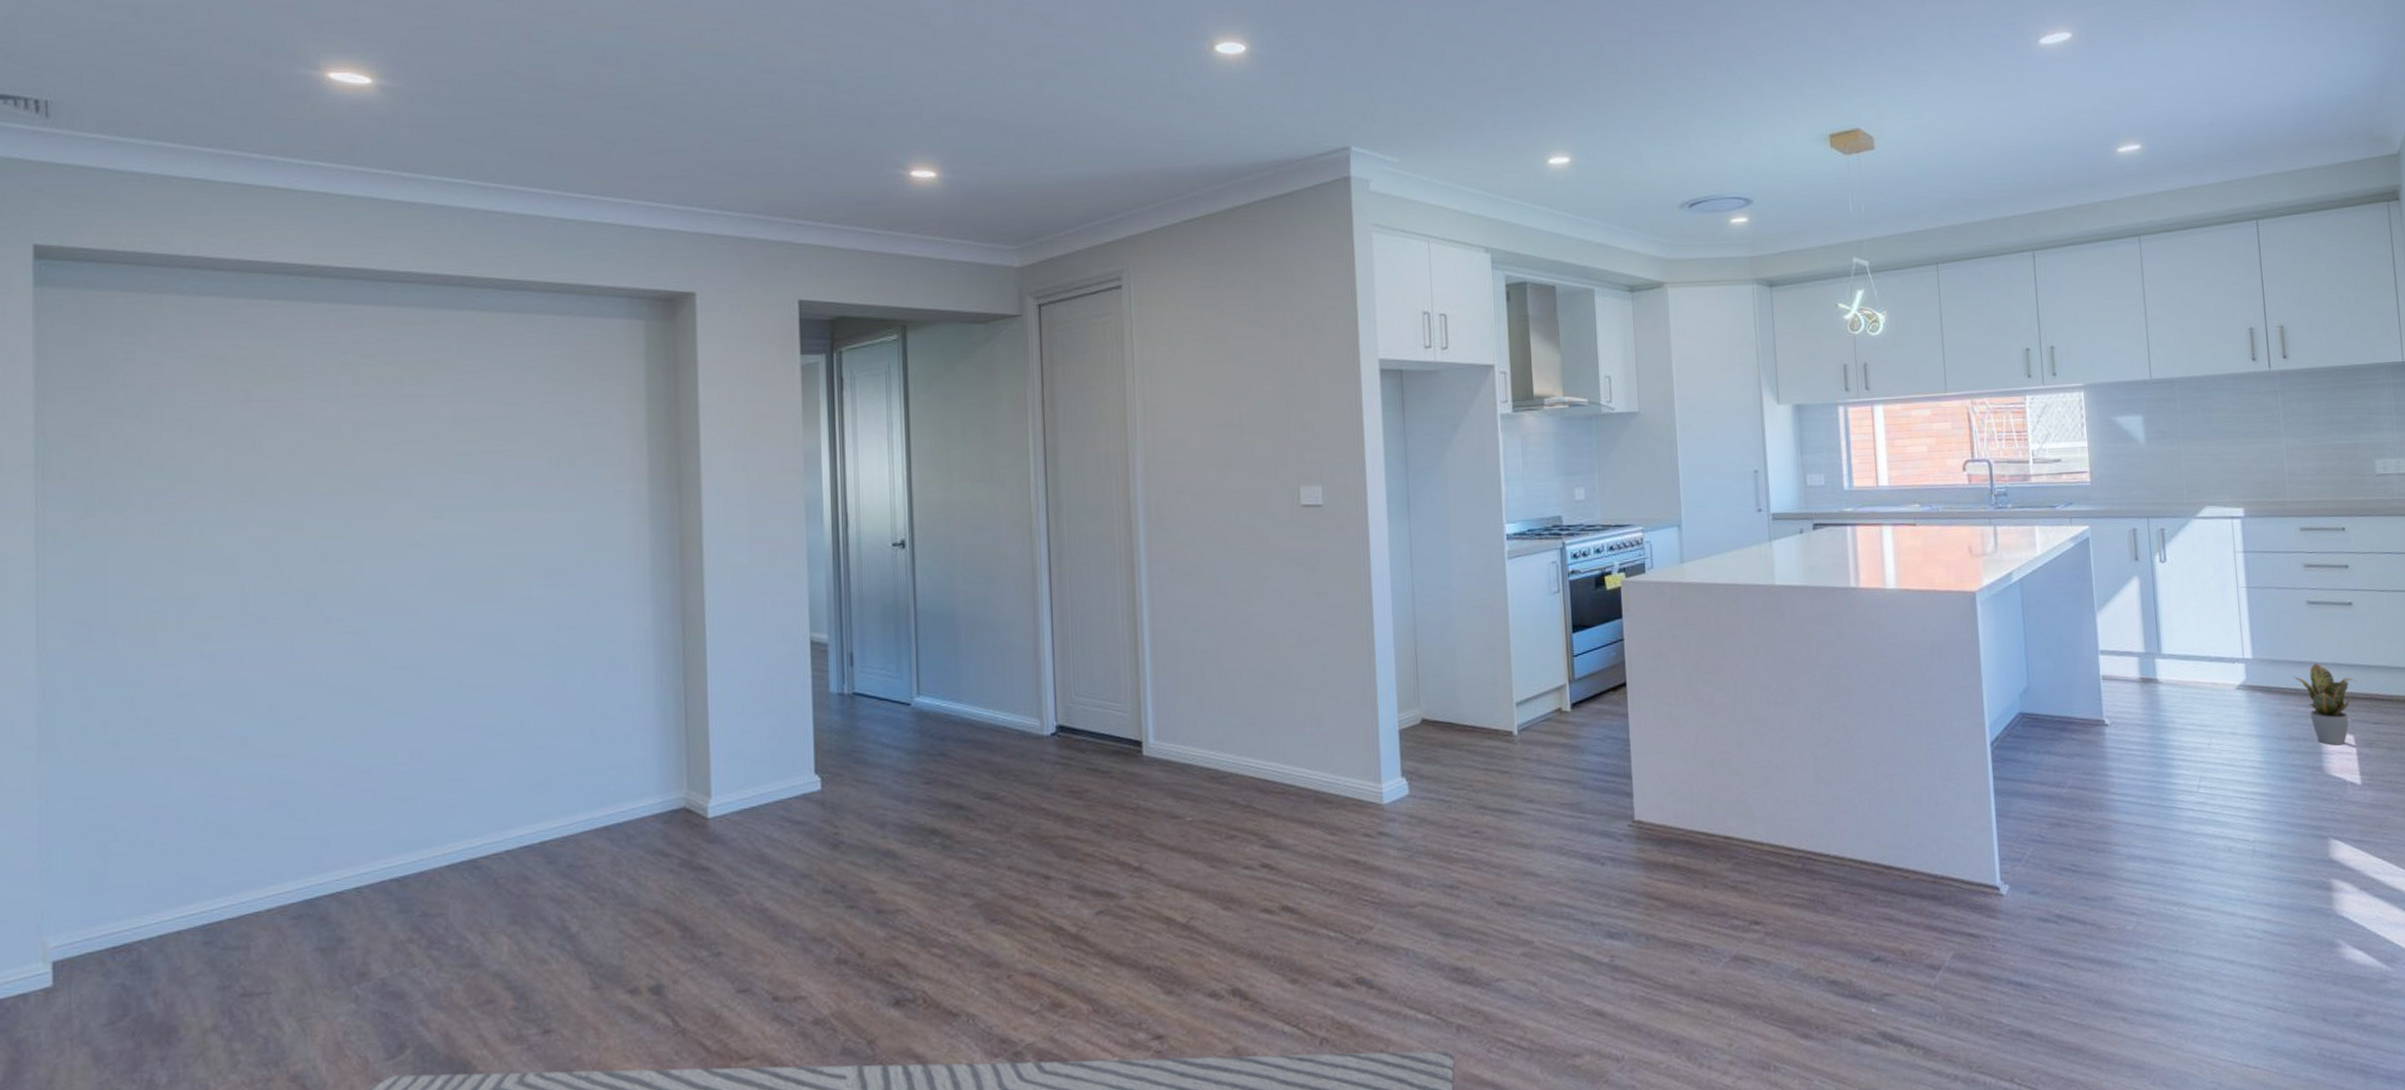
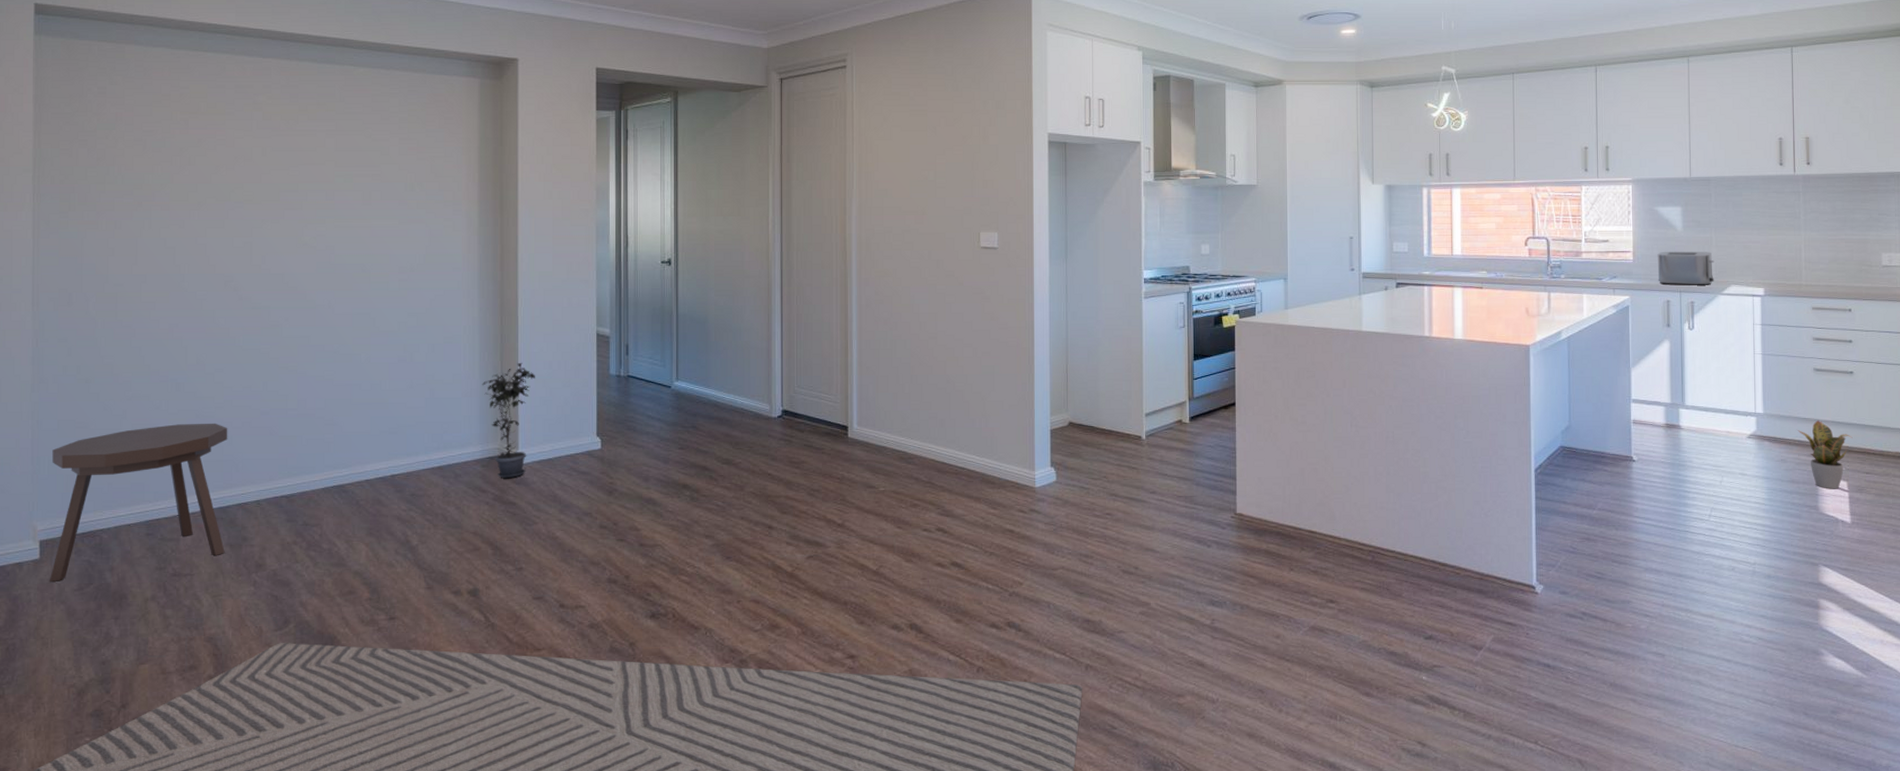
side table: none [66,787,315,1017] -> present [49,423,228,582]
potted plant: none [660,683,731,837] -> present [482,362,535,479]
toaster: none [2118,467,2186,510] -> present [1657,251,1715,286]

